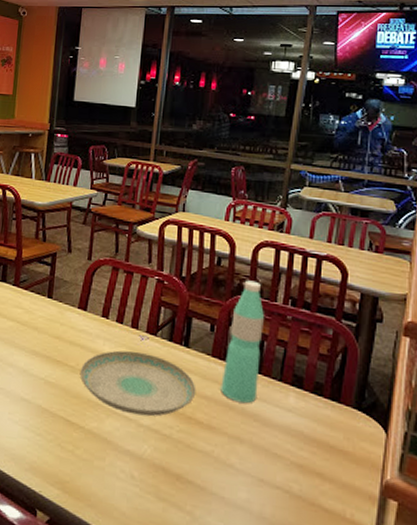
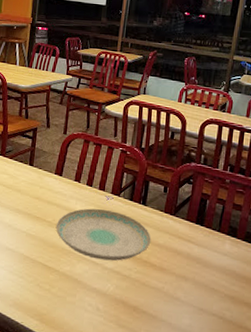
water bottle: present [221,280,264,404] -> none [171,151,208,250]

